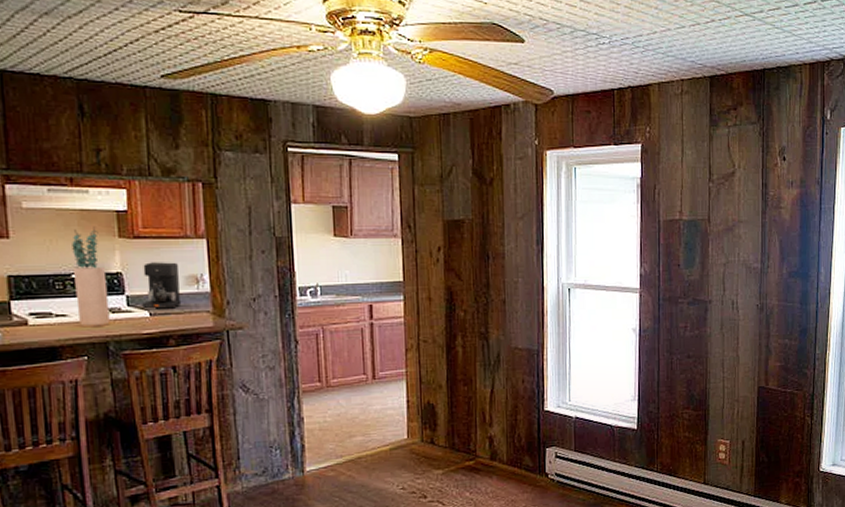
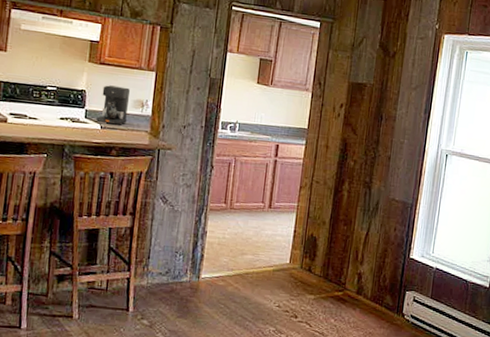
vase: present [72,226,110,328] -> none [46,50,74,132]

